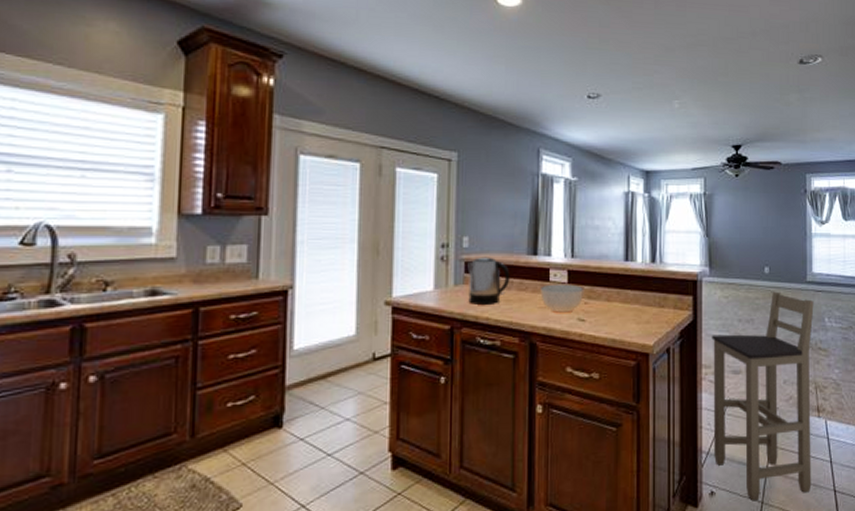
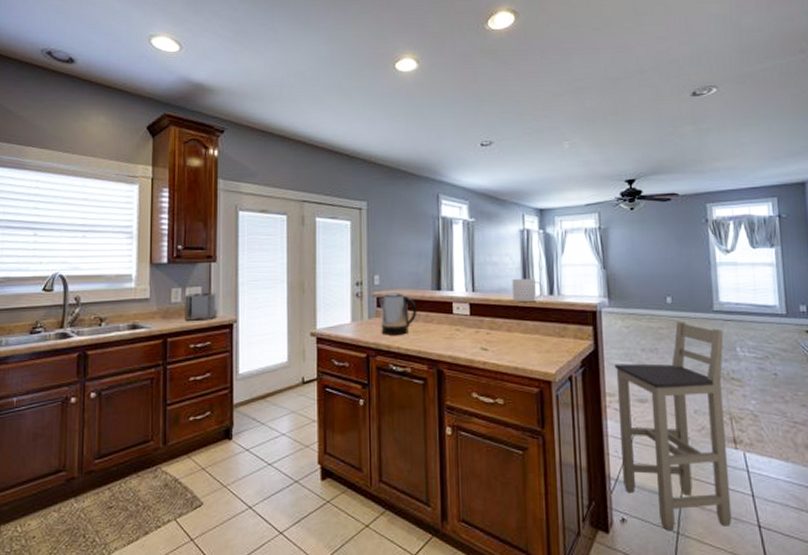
toaster: none [224,251,270,288] -> present [185,292,218,322]
bowl: present [540,284,585,314] -> none [445,316,486,344]
mug: none [614,244,645,270] -> present [512,278,543,303]

